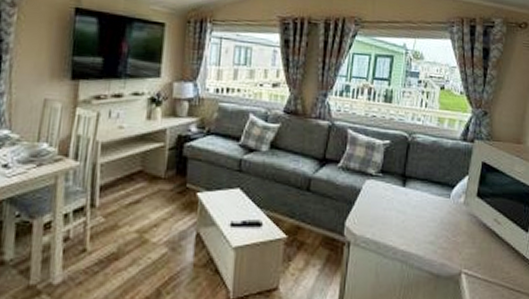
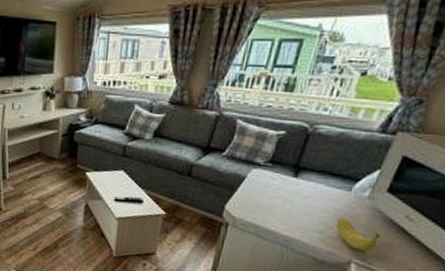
fruit: none [443,226,480,259] -> present [335,217,381,251]

